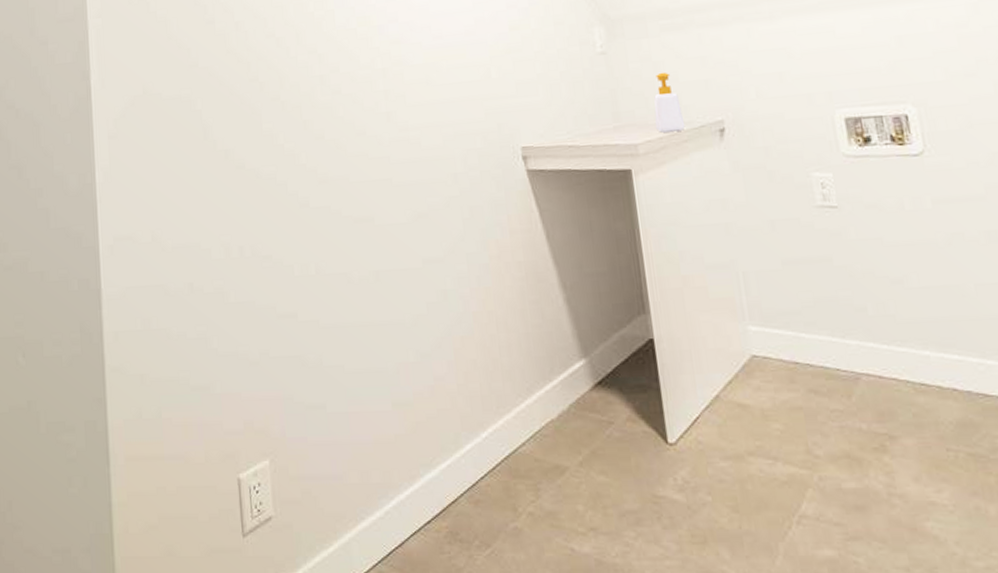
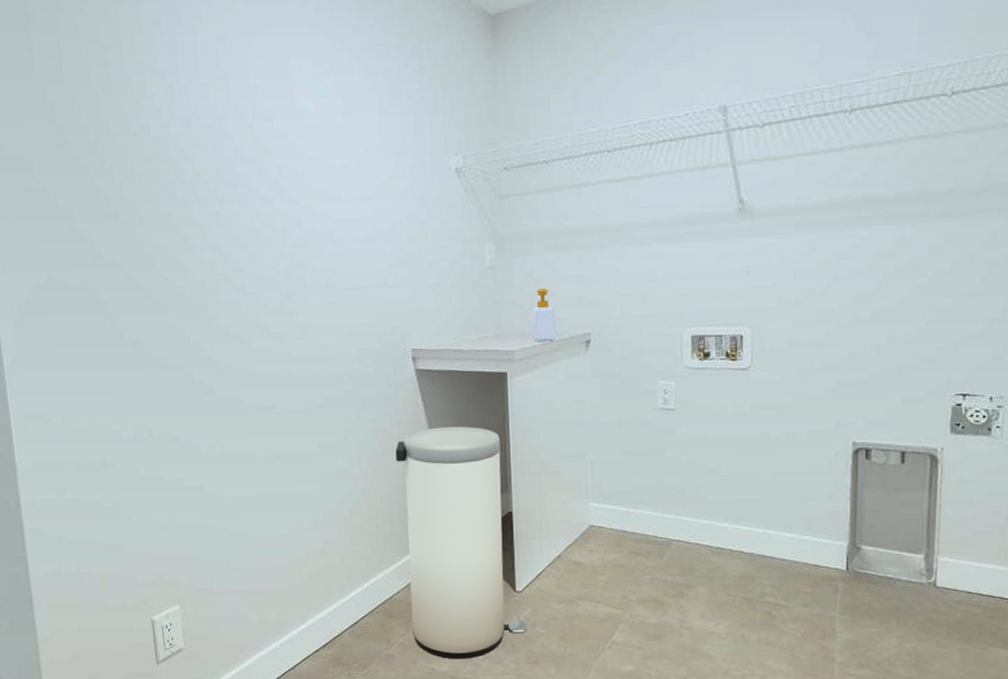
pedal bin: none [509,234,688,536] -> present [395,426,527,659]

